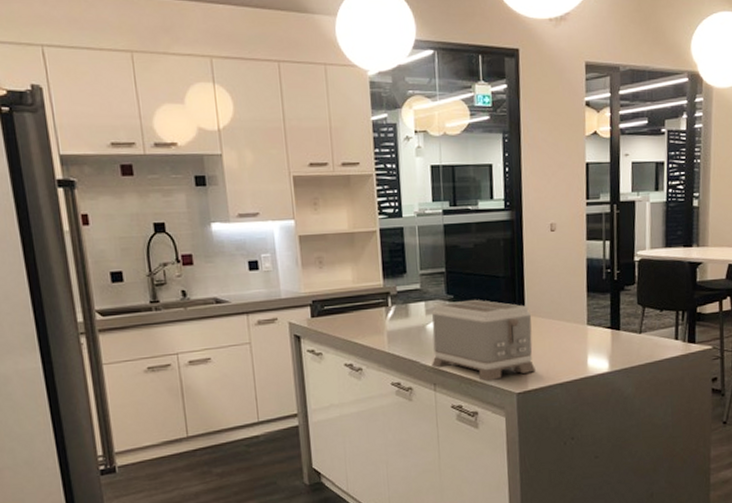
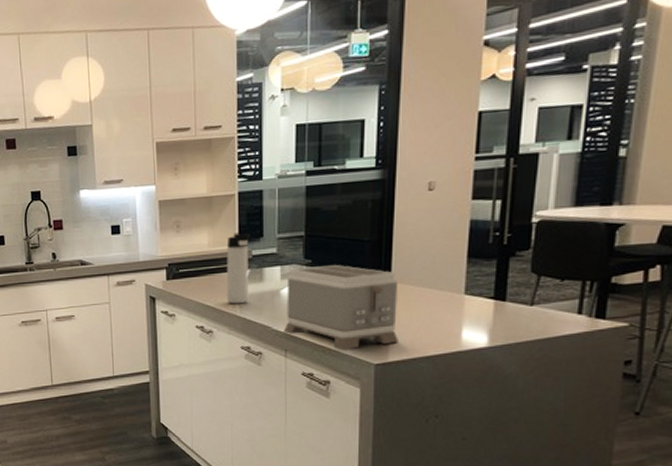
thermos bottle: none [371,269,396,341] -> present [226,232,251,304]

